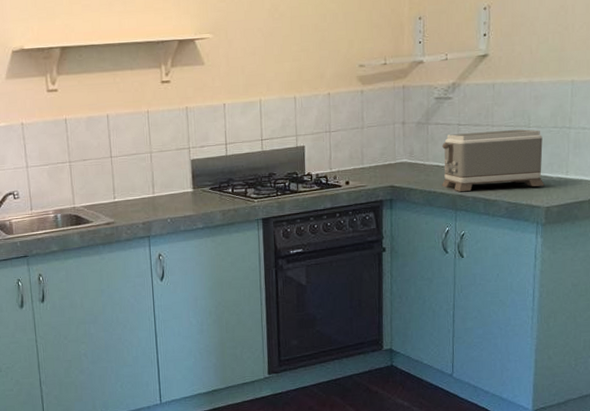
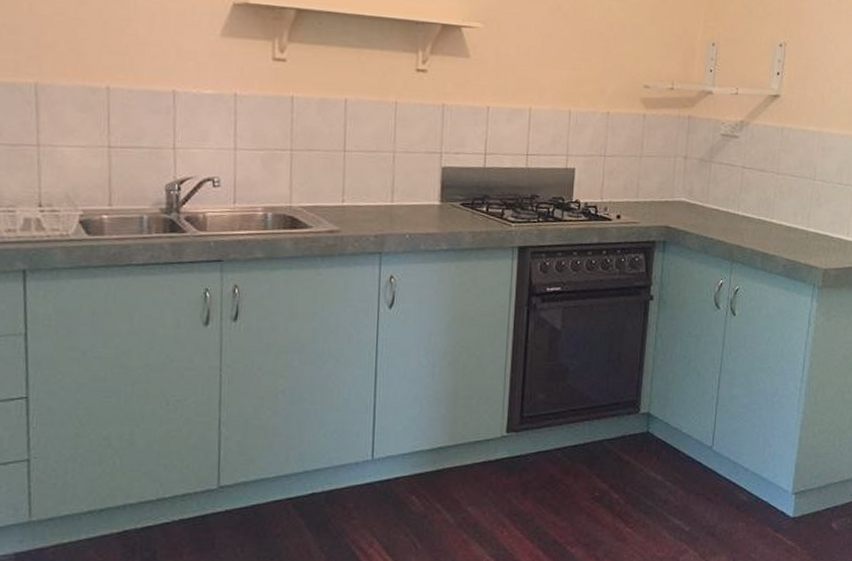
toaster: present [441,129,545,191] -> none [719,177,827,246]

